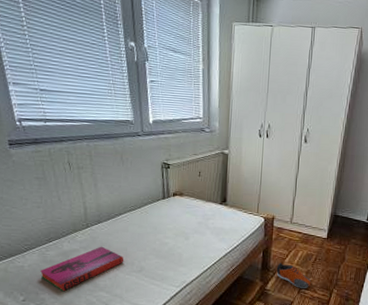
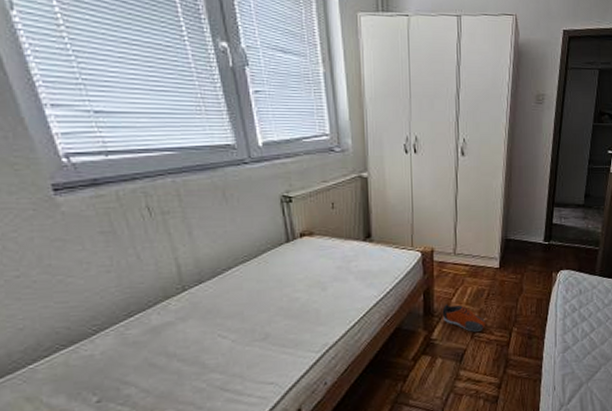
hardback book: present [40,246,124,292] -> none [120,313,241,381]

